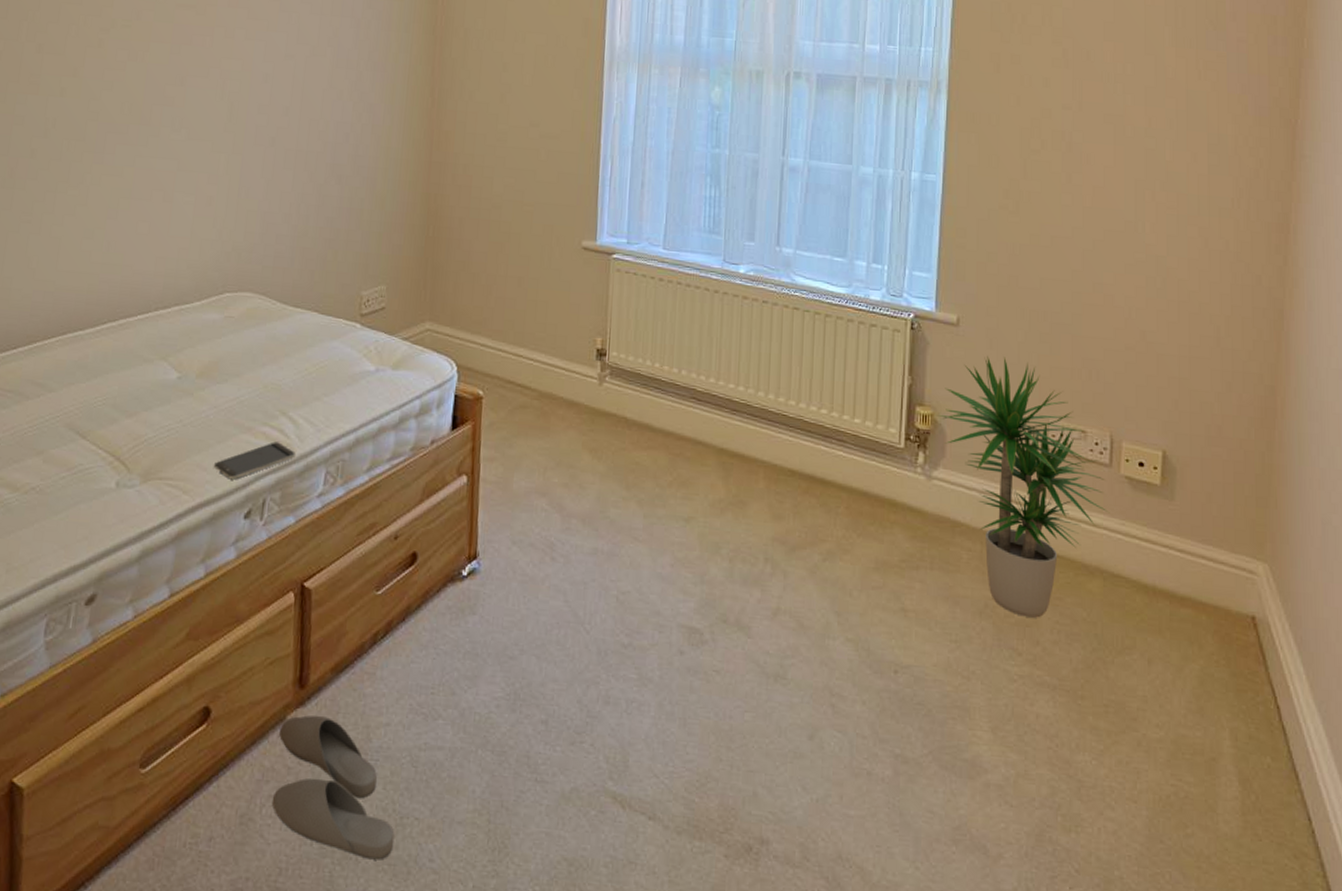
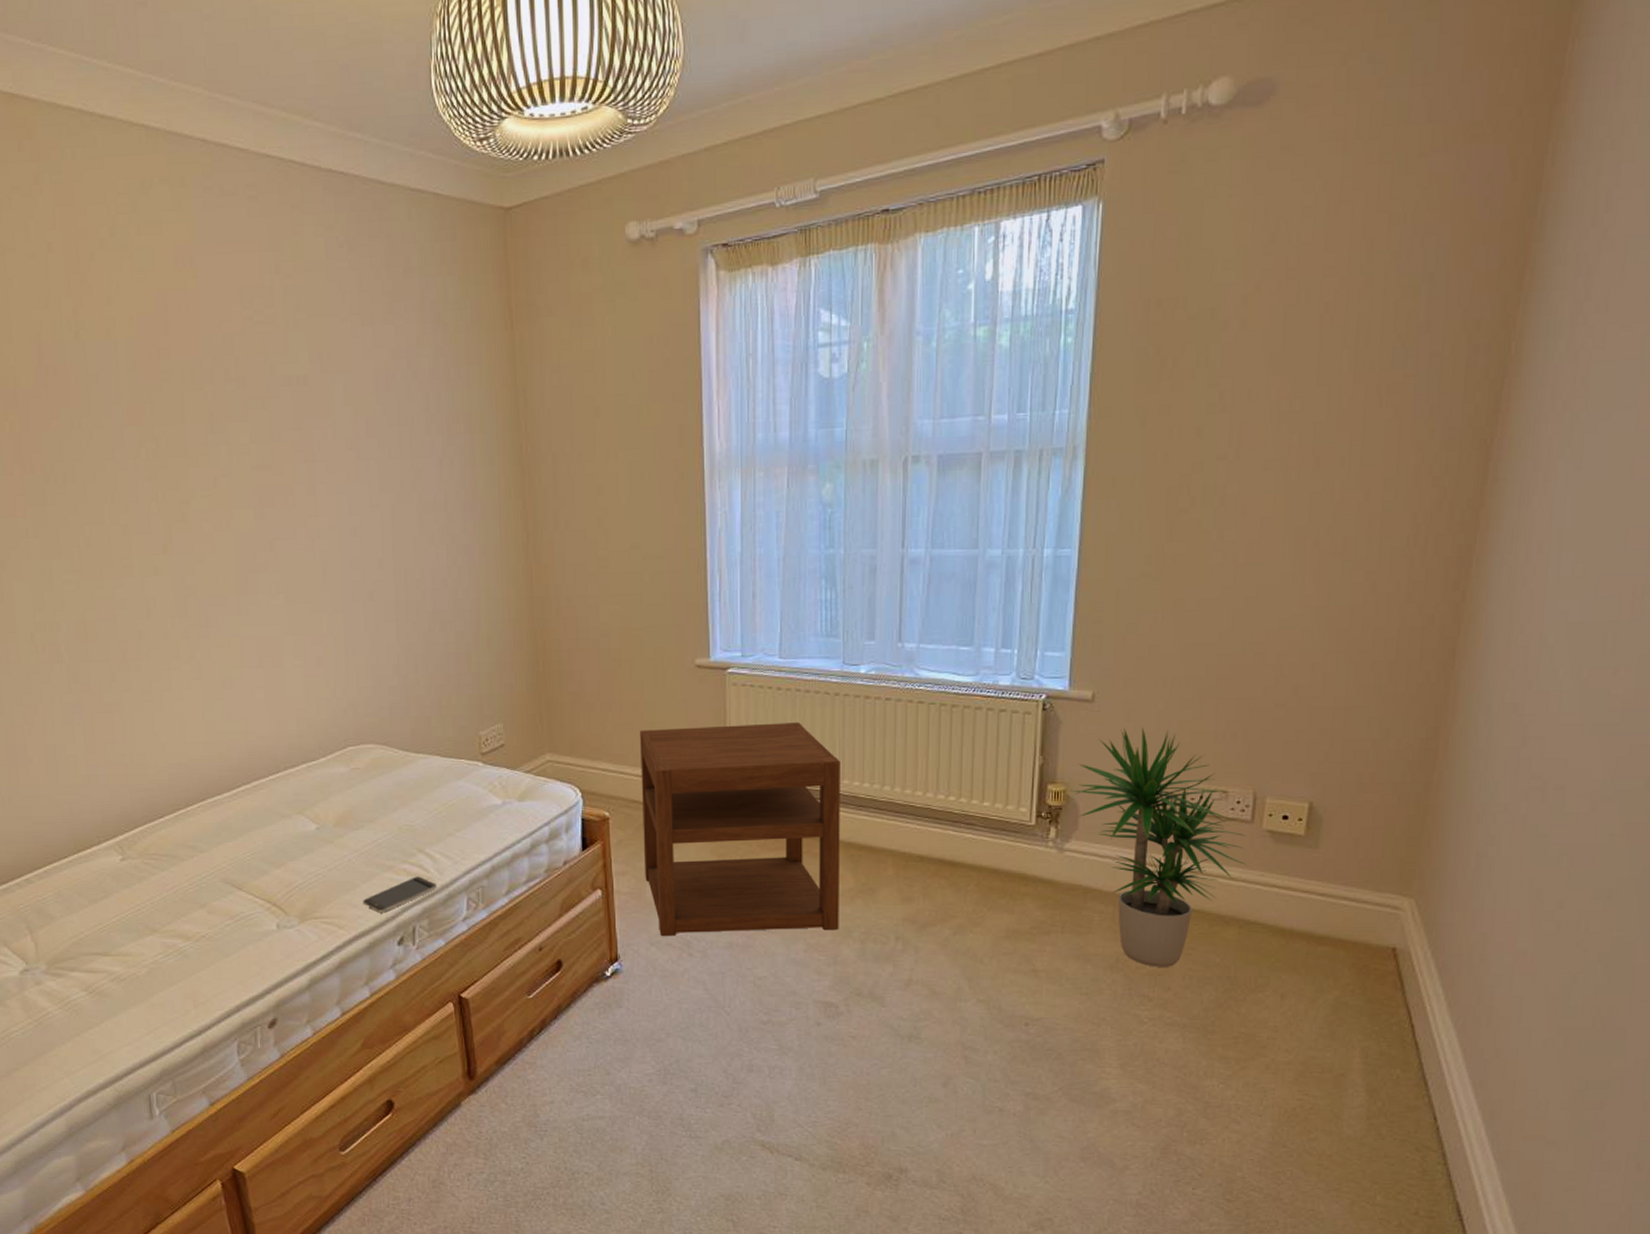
slippers: present [271,715,395,860] -> none [457,1100,569,1206]
nightstand: none [513,307,717,545] -> present [640,722,840,936]

